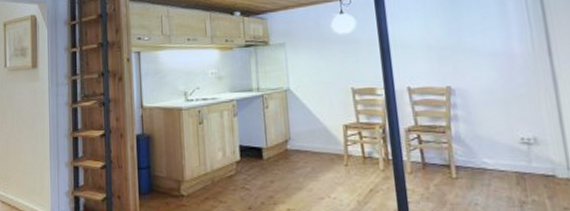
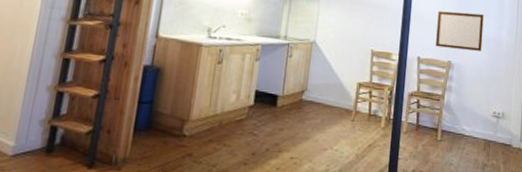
writing board: none [422,26,488,73] -> present [436,10,484,51]

